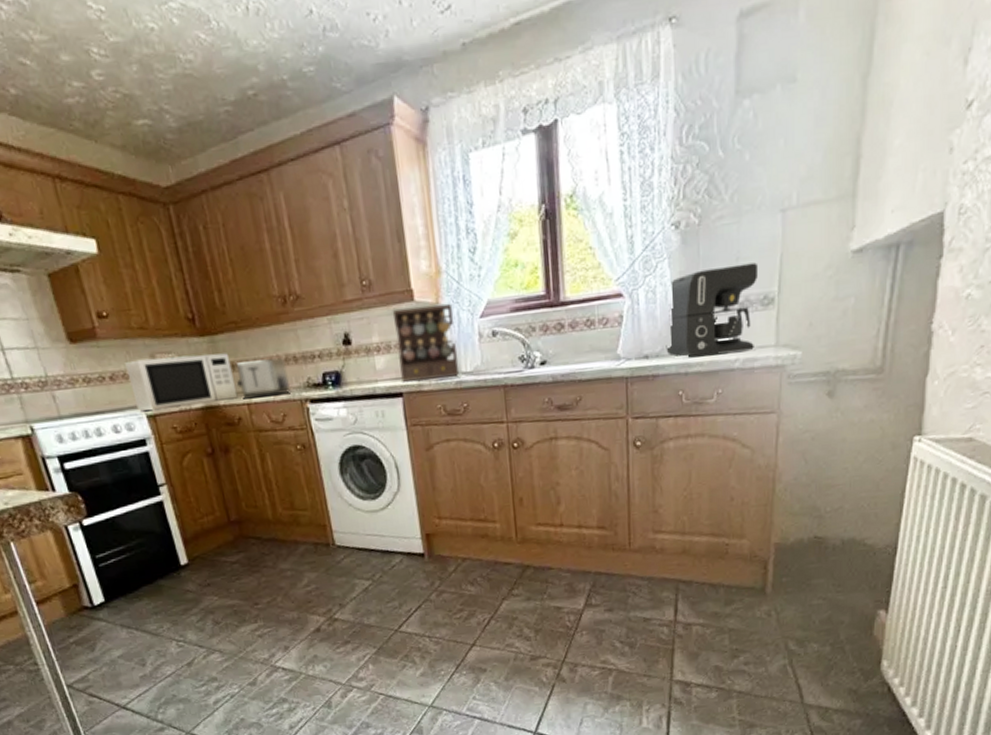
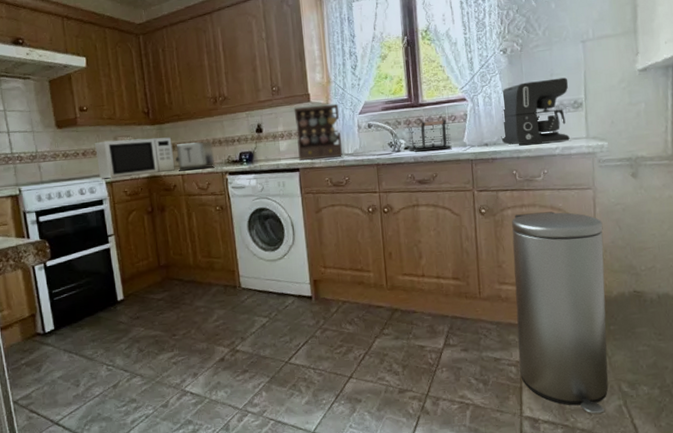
dish rack: none [543,323,602,369] -> present [407,119,452,152]
pedal bin: none [672,442,785,676] -> present [511,211,609,415]

